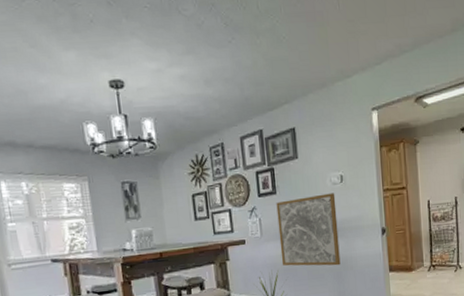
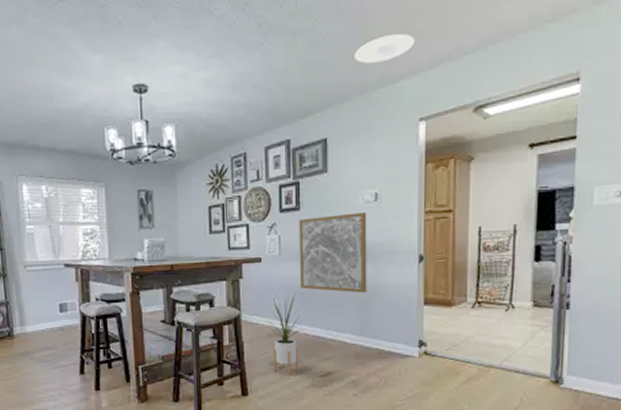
recessed light: none [312,34,363,60] -> present [354,33,415,63]

